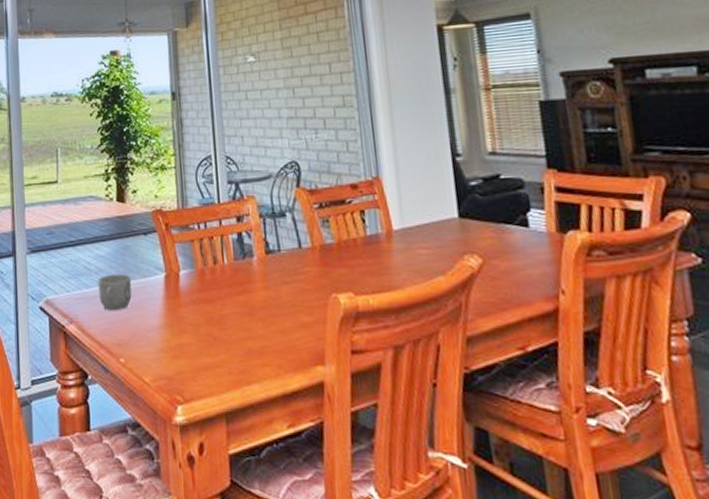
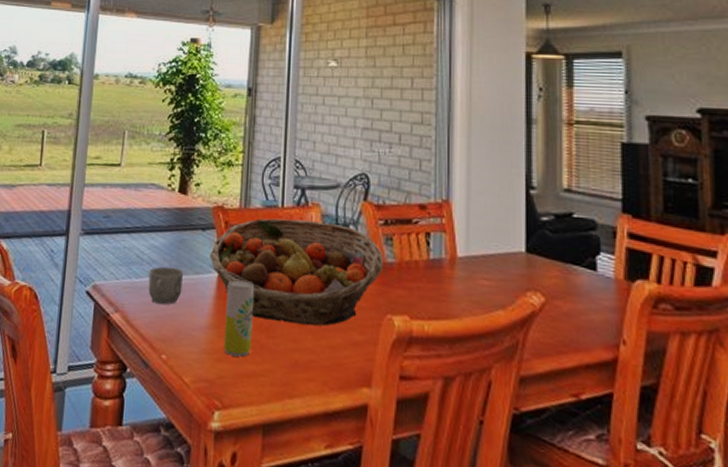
fruit basket: none [154,212,324,314] -> present [210,218,384,326]
beverage can: none [175,278,205,351] -> present [224,279,255,357]

